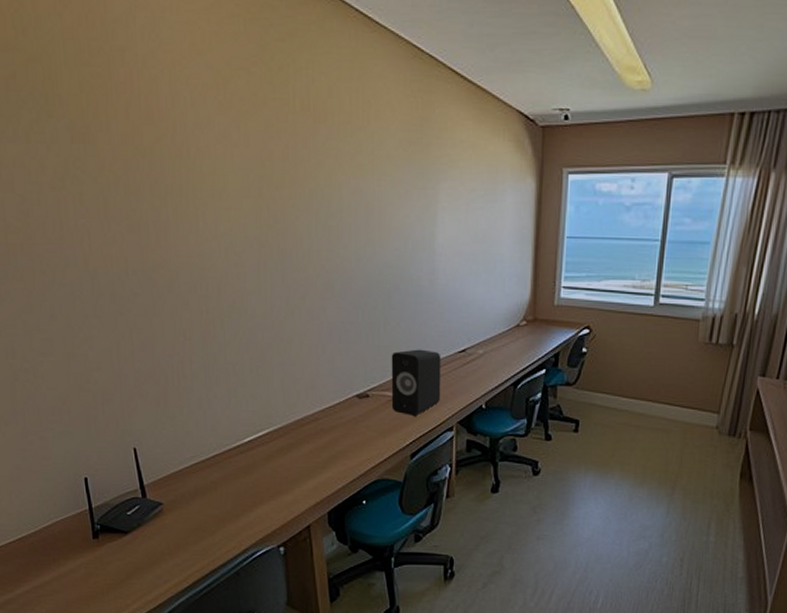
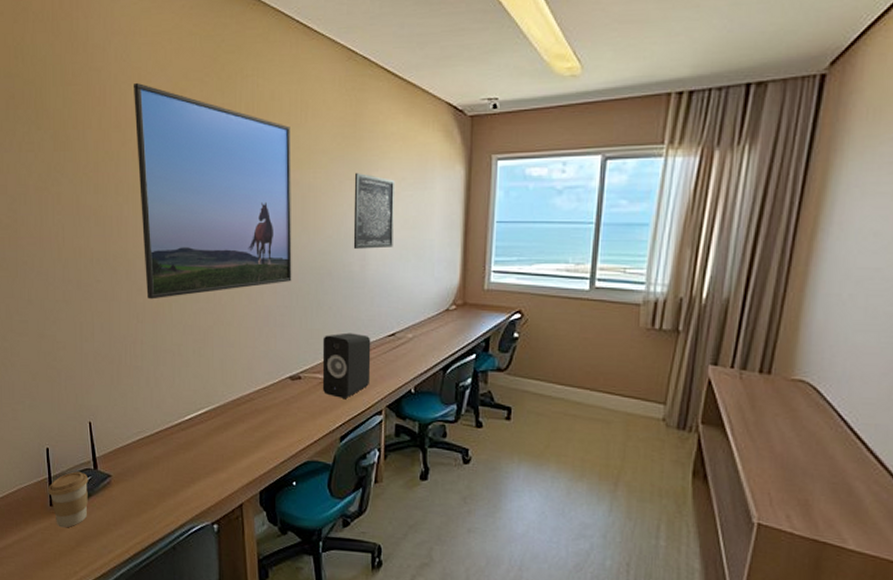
coffee cup: none [89,501,138,561] -> present [48,471,89,528]
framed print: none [166,67,357,315] -> present [134,82,292,300]
wall art: none [421,182,465,263] -> present [353,173,396,249]

